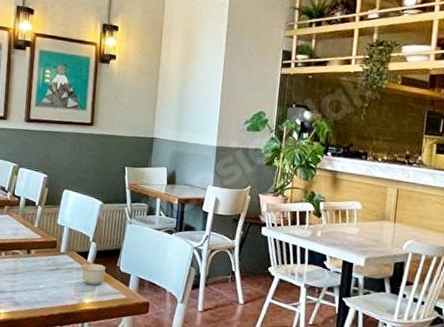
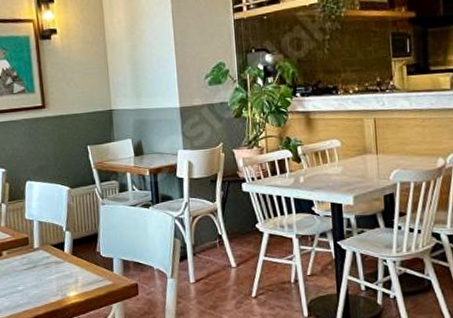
cup: present [80,263,106,285] -> none [58,254,87,277]

